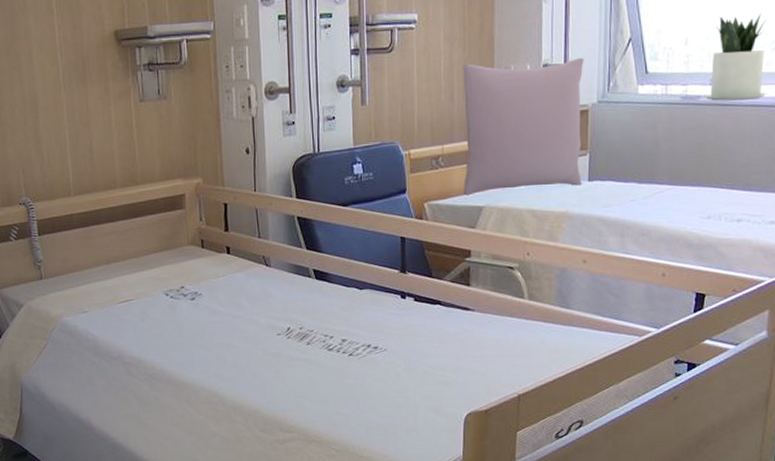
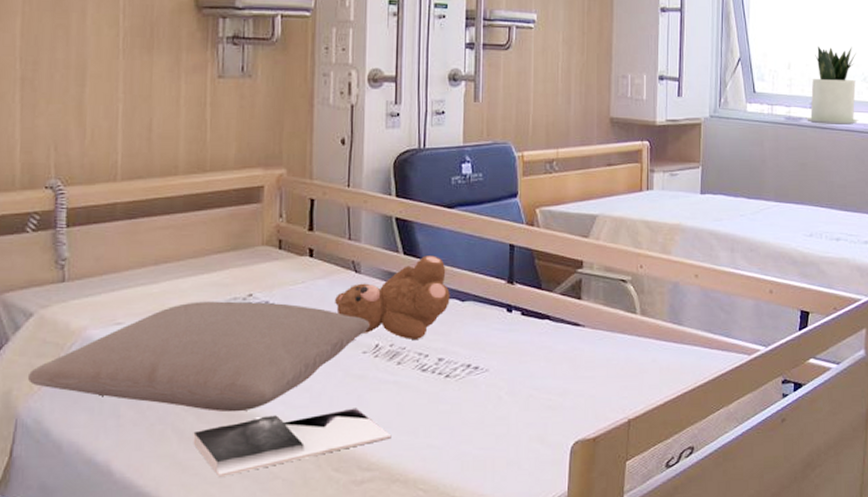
pillow: none [25,292,282,383] -> present [27,301,370,412]
book: none [149,381,306,434] -> present [193,408,392,478]
teddy bear: none [251,249,349,324] -> present [335,255,450,341]
pillow: present [463,57,584,196] -> none [578,68,697,203]

